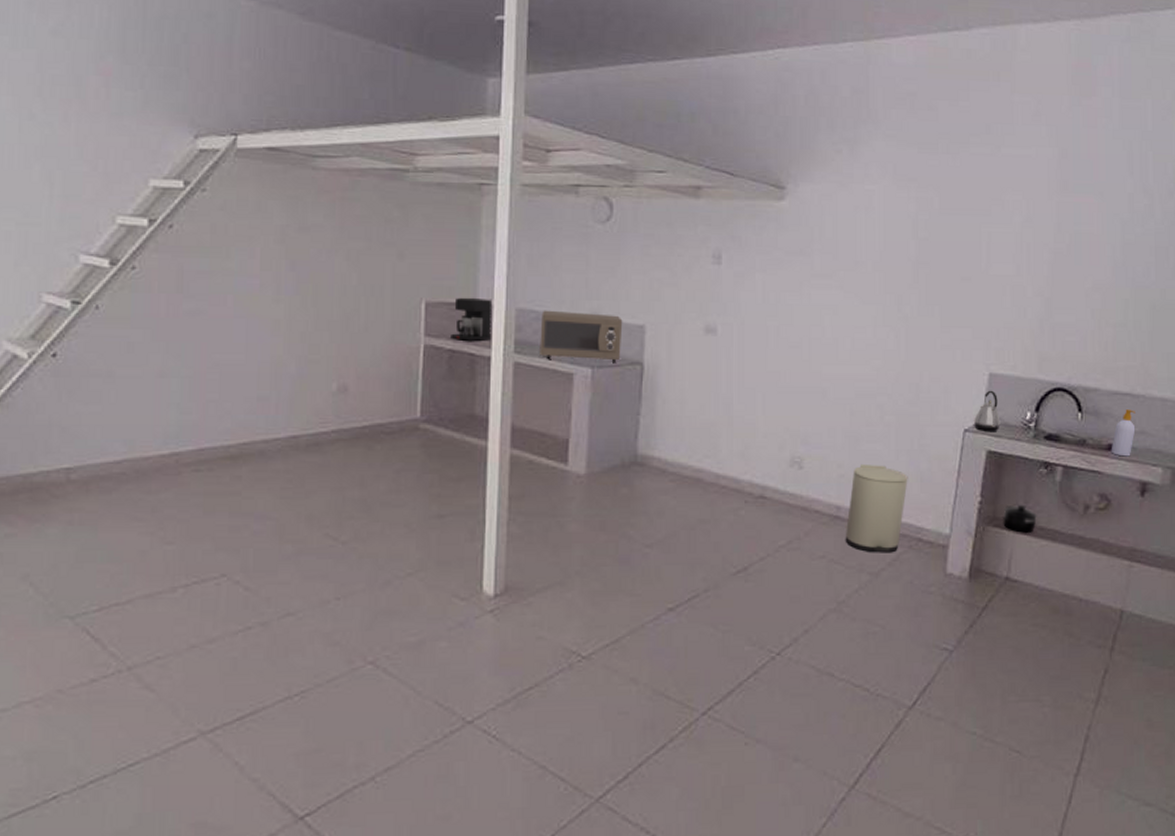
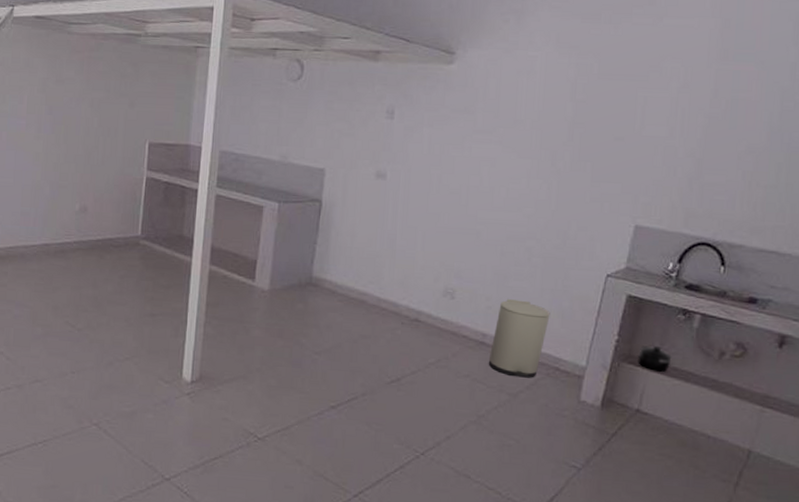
coffee maker: present [451,297,493,342] -> none [167,139,202,177]
microwave: present [540,310,623,364] -> none [237,152,307,200]
kettle: present [973,390,1001,433] -> none [616,240,643,279]
soap bottle: present [1111,409,1136,457] -> none [751,266,780,310]

